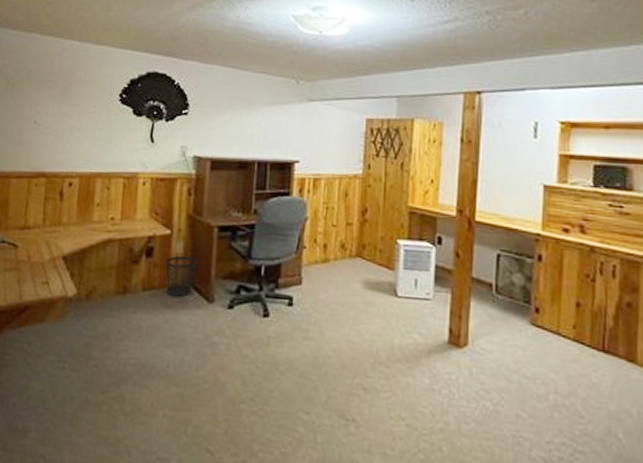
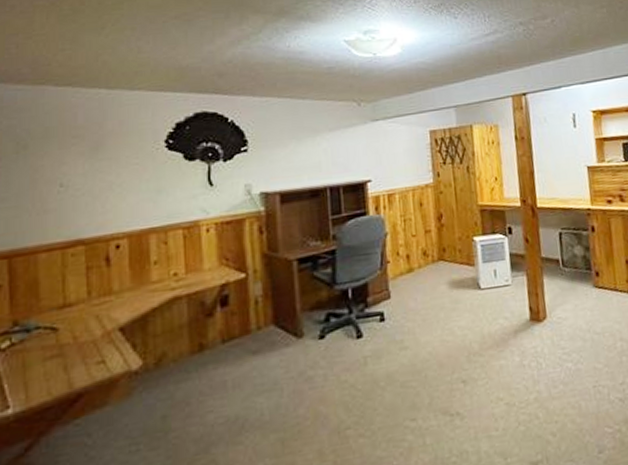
wastebasket: present [165,255,197,297] -> none [243,295,280,341]

